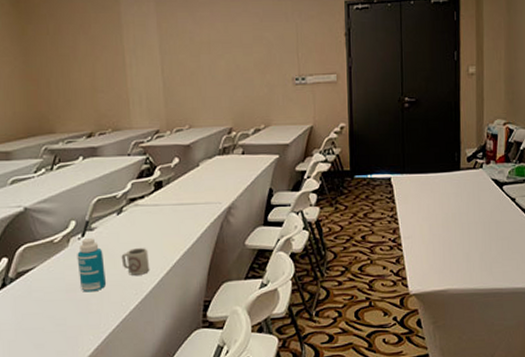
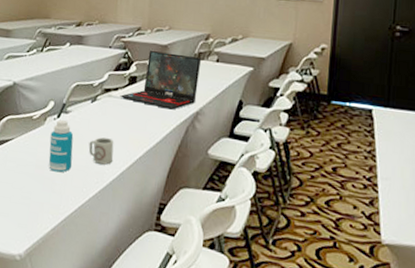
laptop: none [147,152,227,209] -> present [119,51,202,110]

